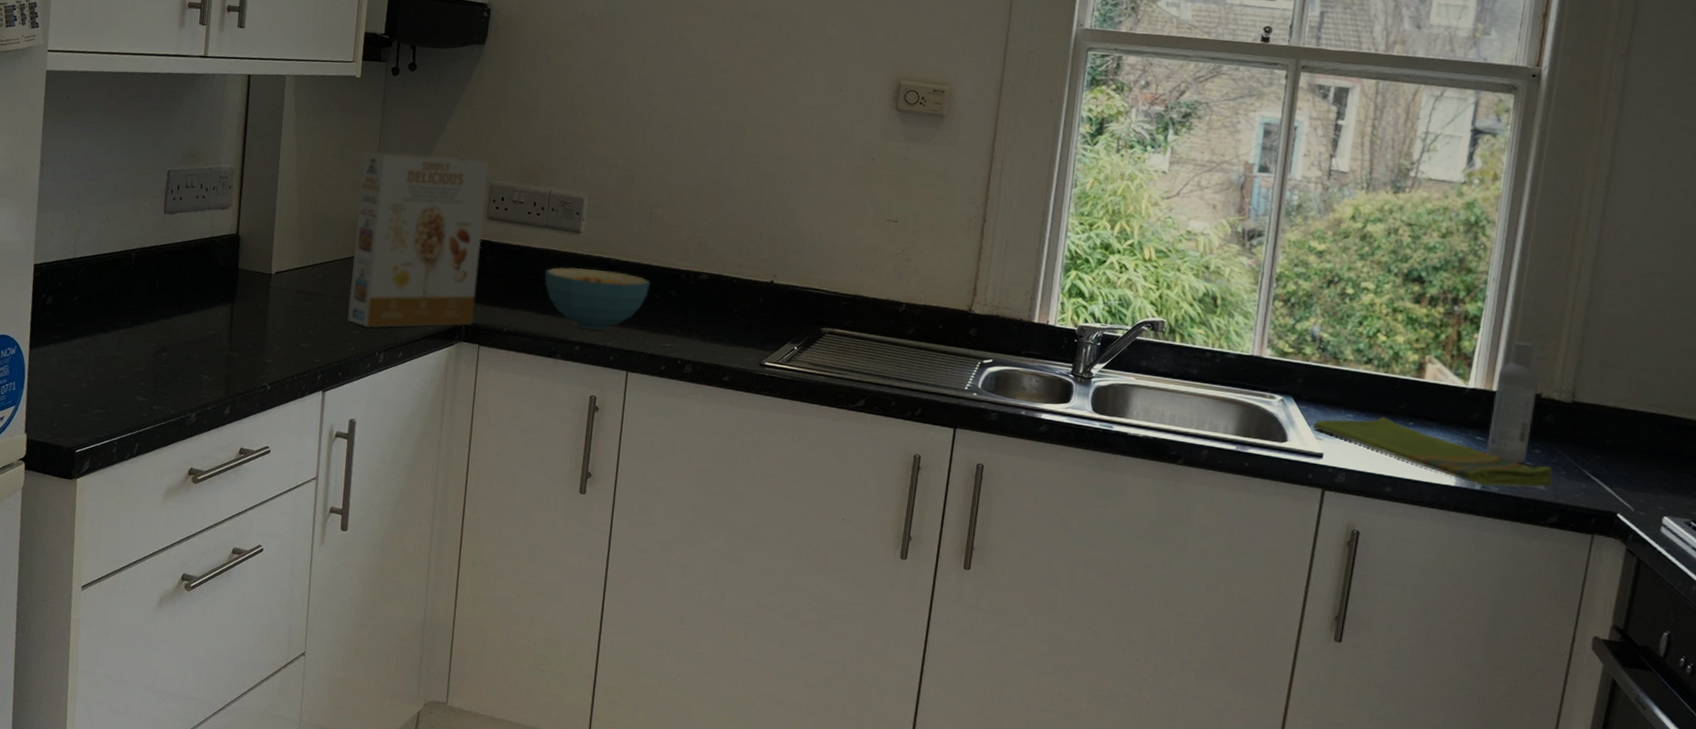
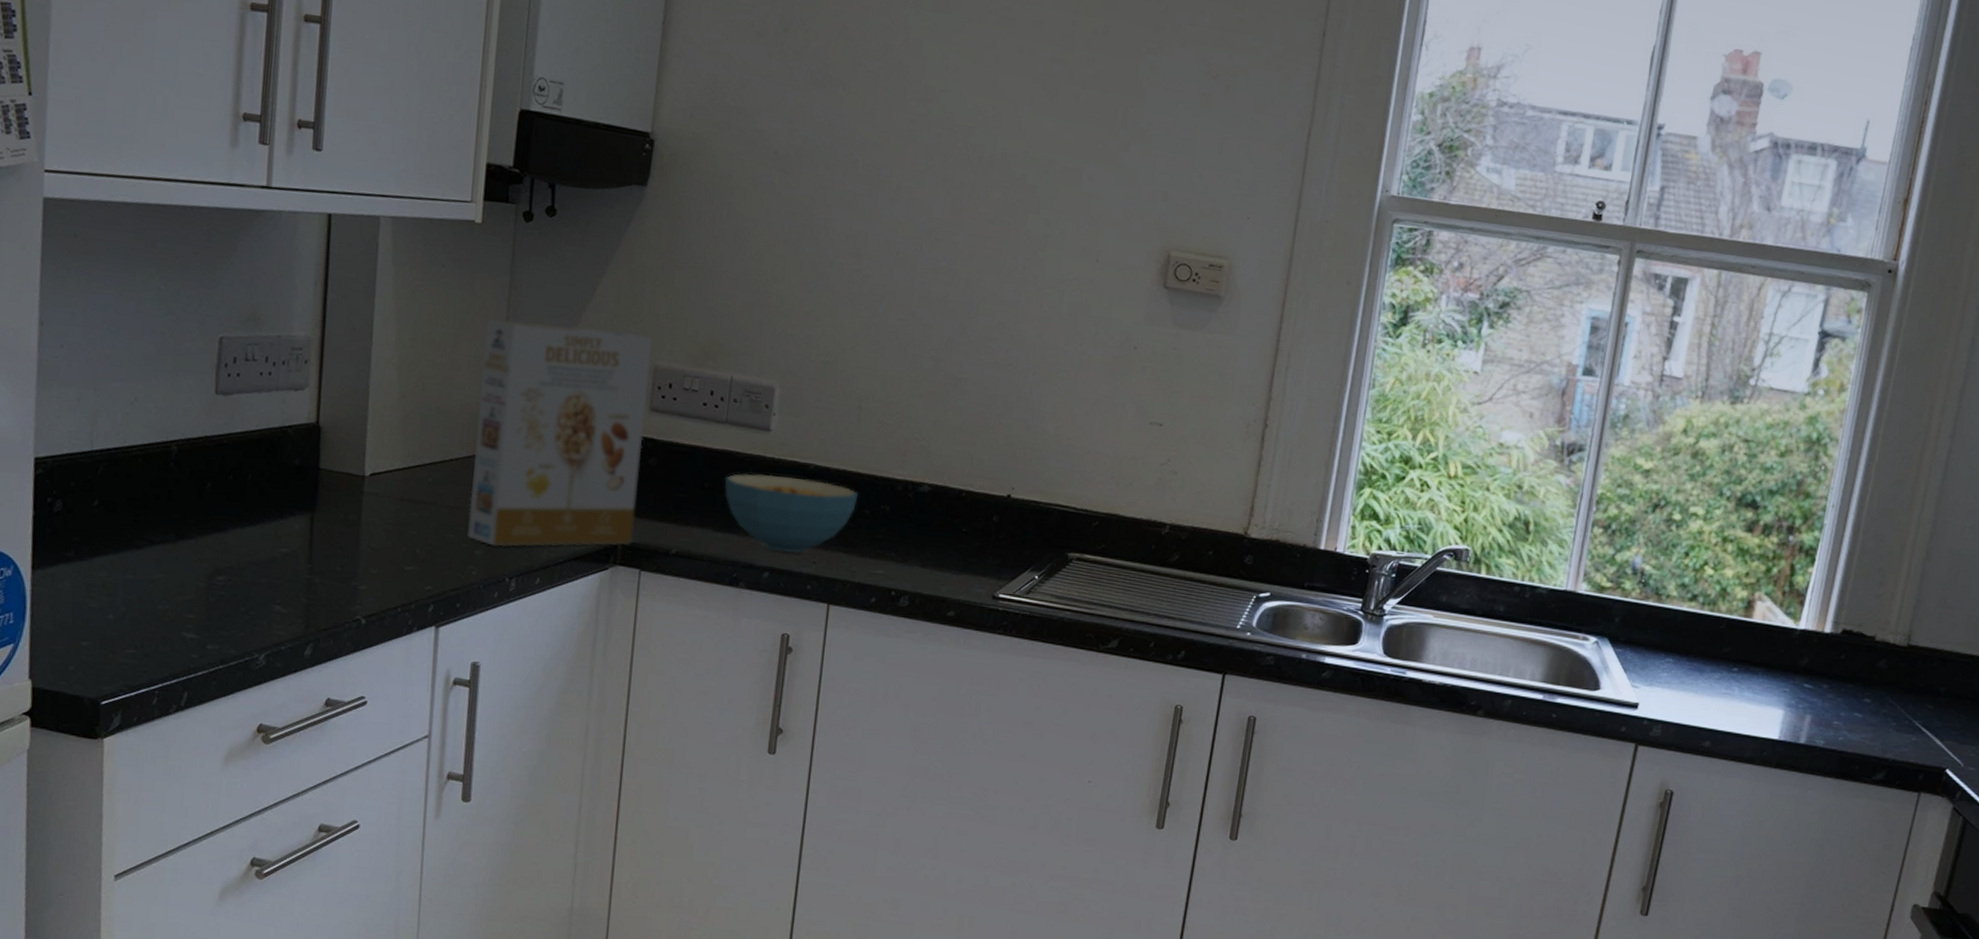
dish towel: present [1313,416,1553,488] -> none [1629,661,1883,741]
bottle: present [1486,341,1539,464] -> none [1814,576,1874,714]

